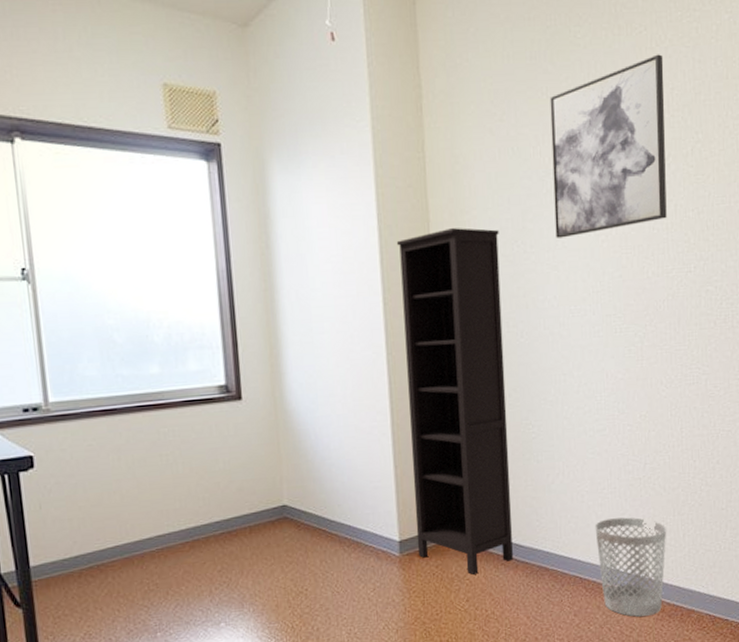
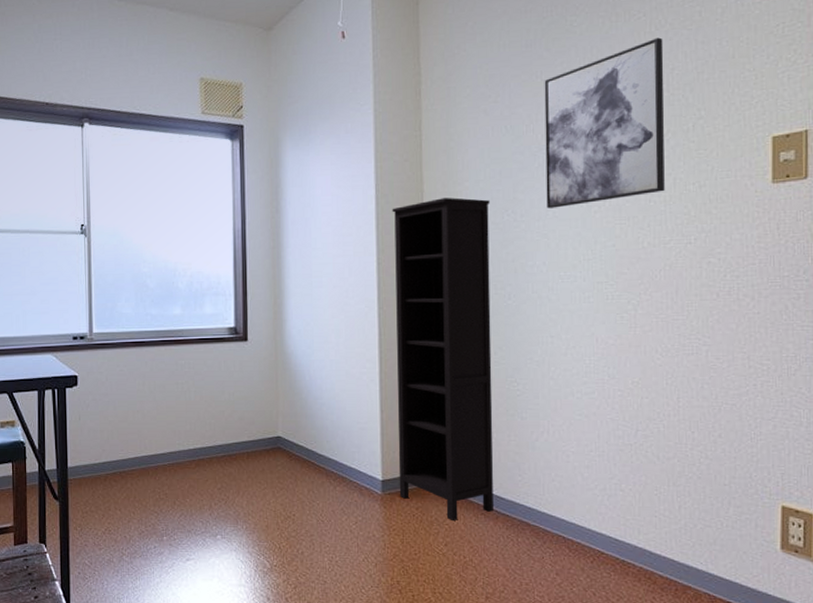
wastebasket: present [595,517,667,617] -> none [580,482,661,586]

